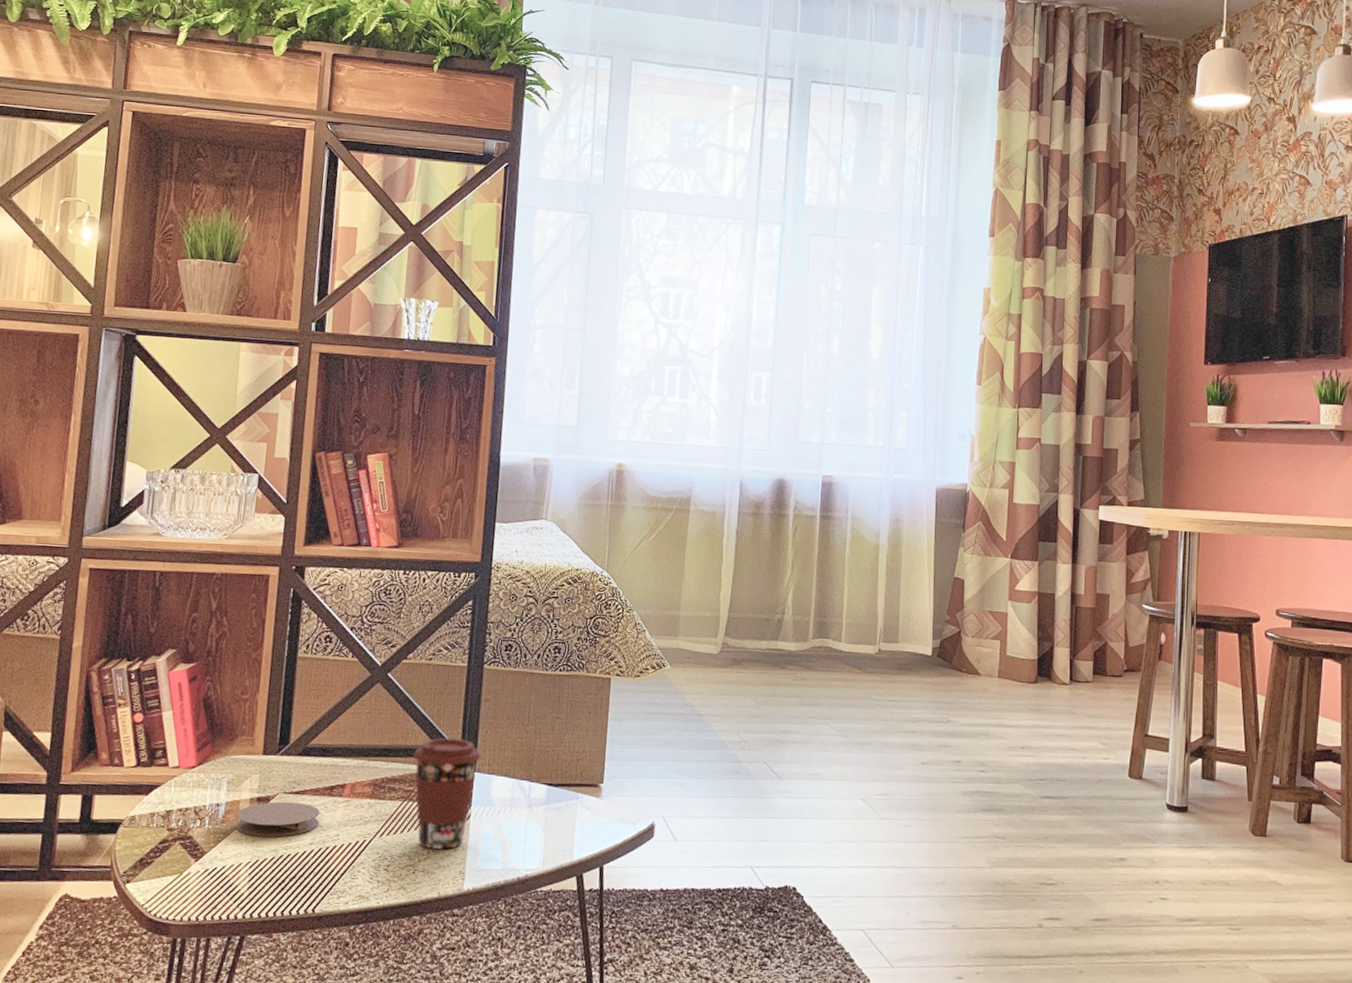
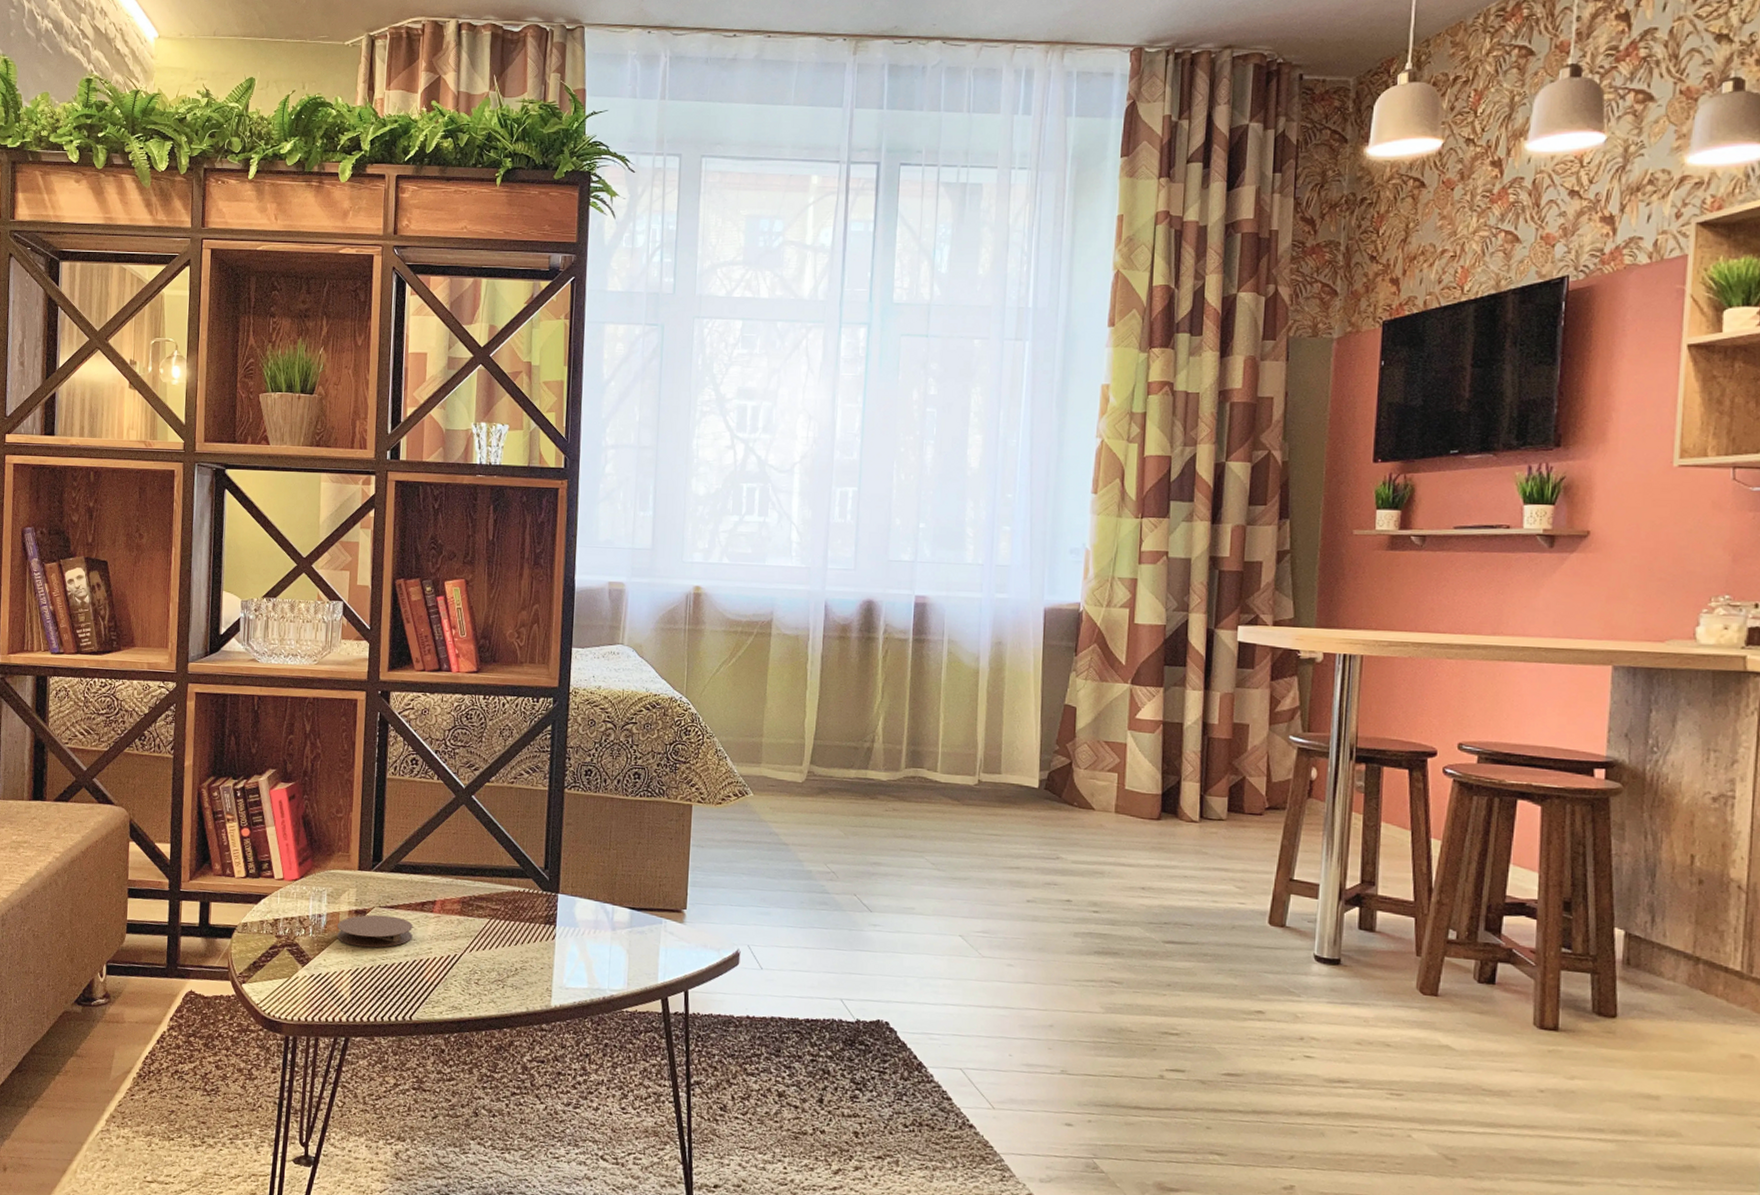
coffee cup: present [413,737,481,849] -> none [498,859,564,967]

